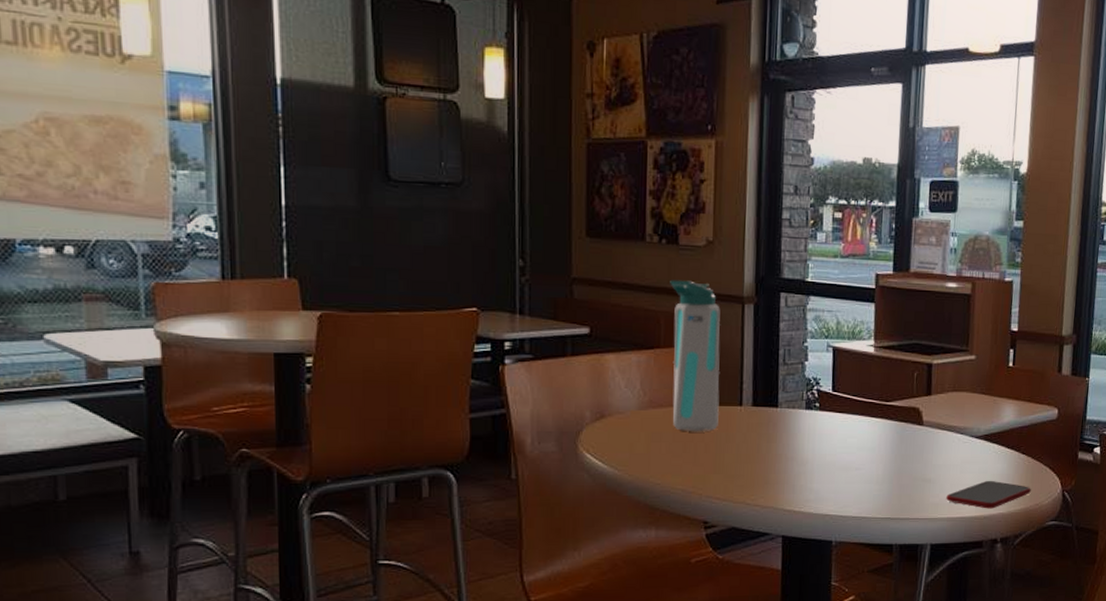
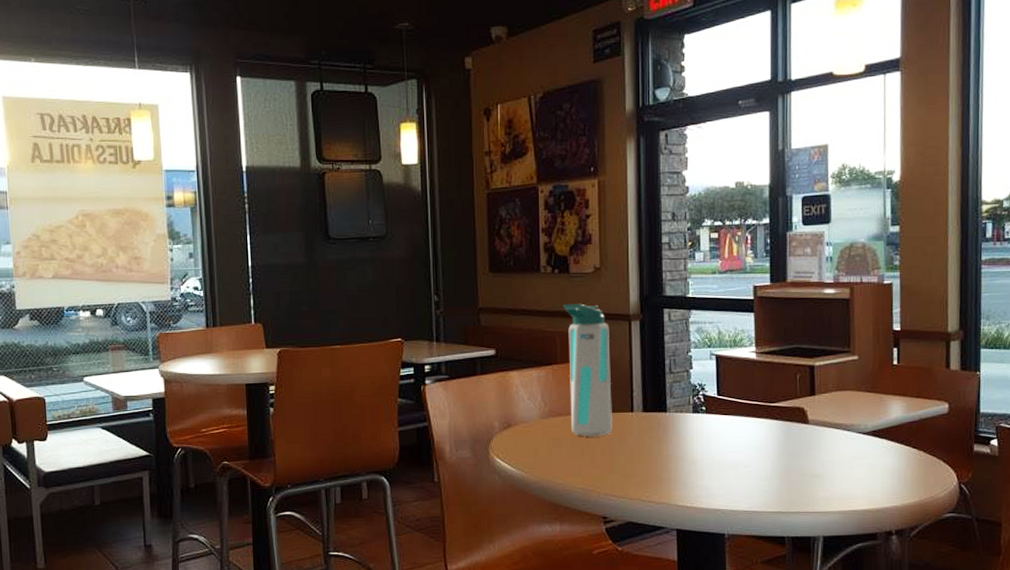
smartphone: present [946,480,1031,509] -> none [836,474,925,502]

